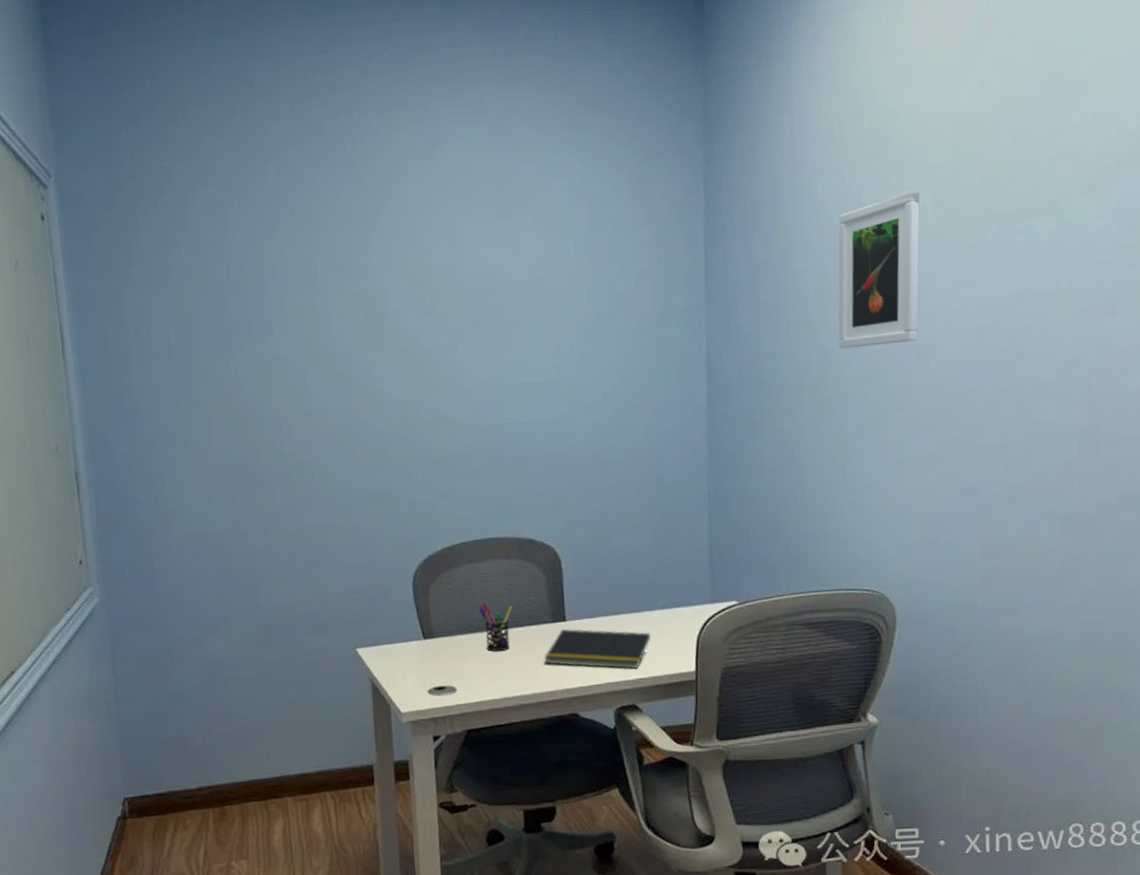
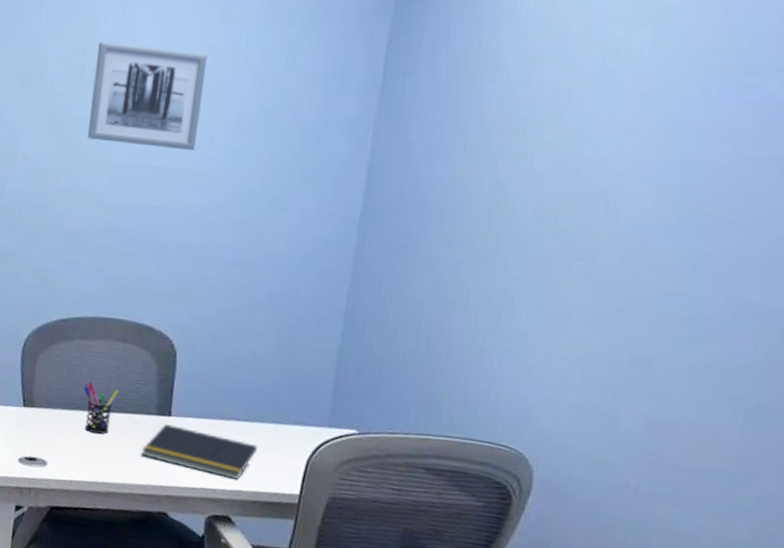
wall art: none [434,268,545,368] -> present [87,42,208,151]
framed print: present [838,191,920,349] -> none [516,28,638,189]

